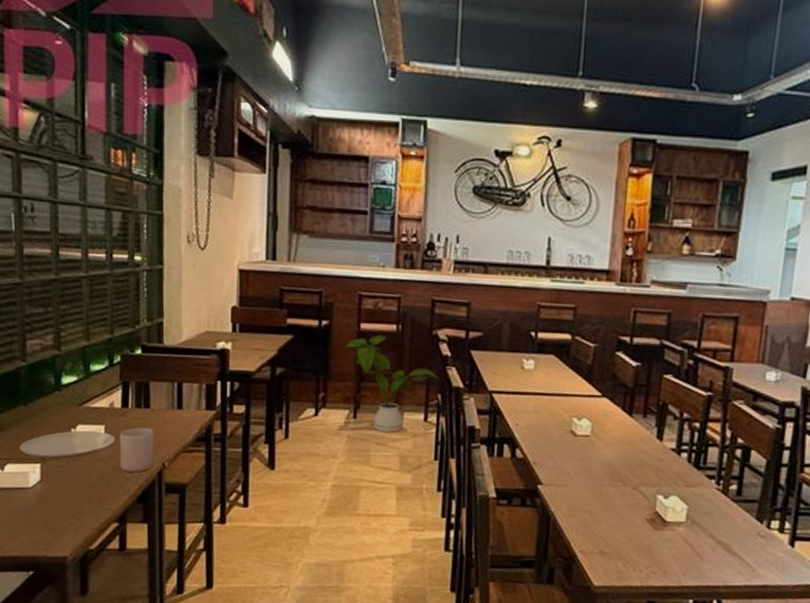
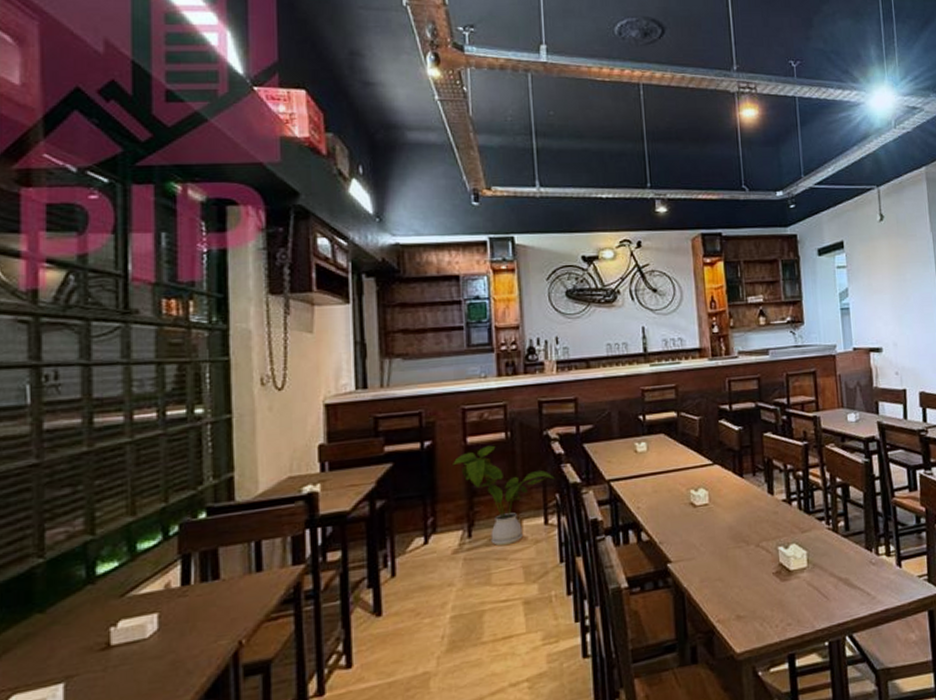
plate: present [19,430,116,459] -> none [32,621,174,677]
cup: present [119,427,155,473] -> none [179,603,227,664]

